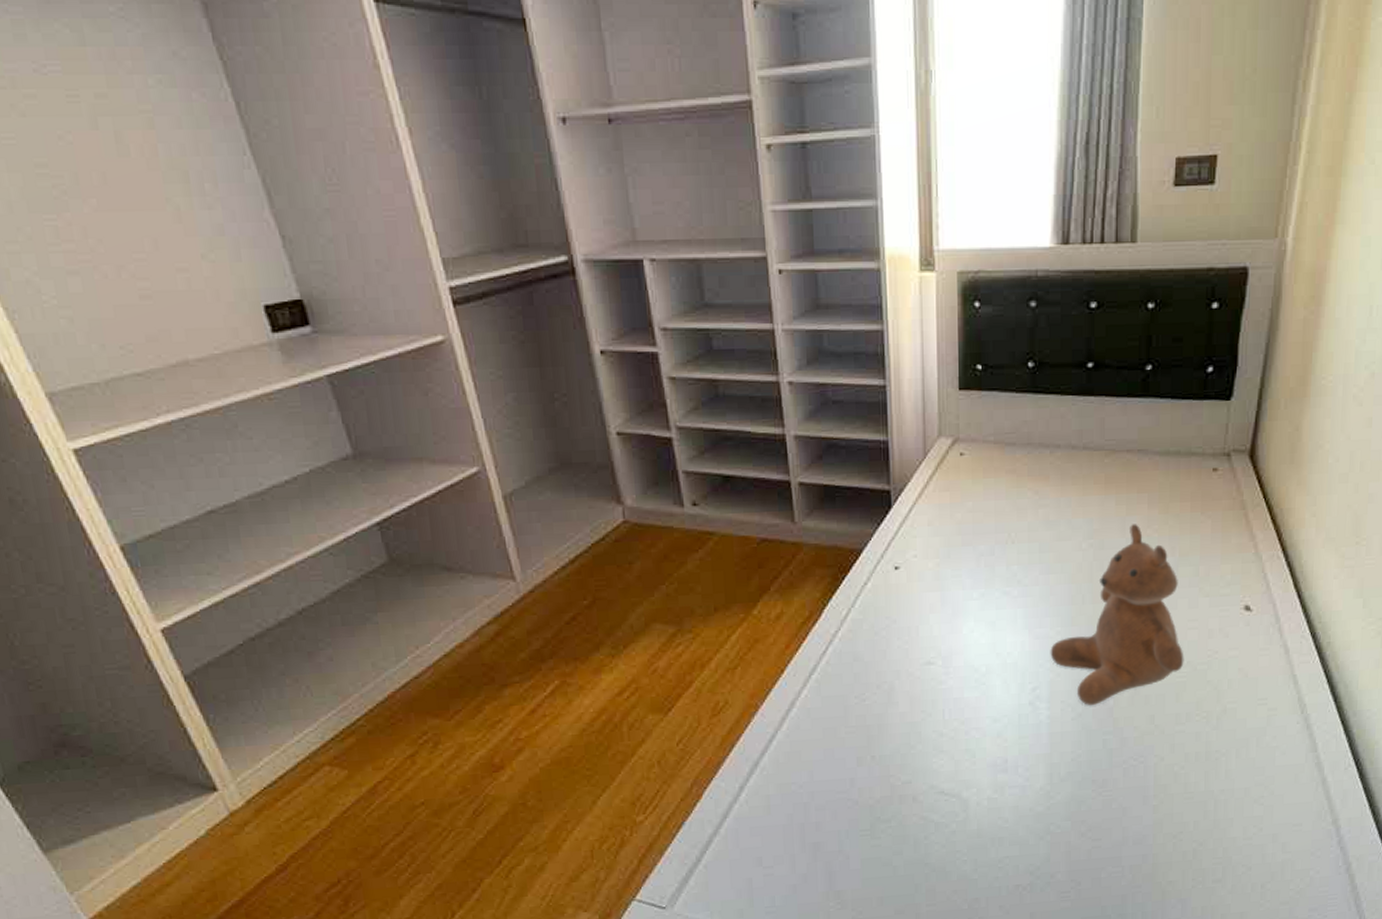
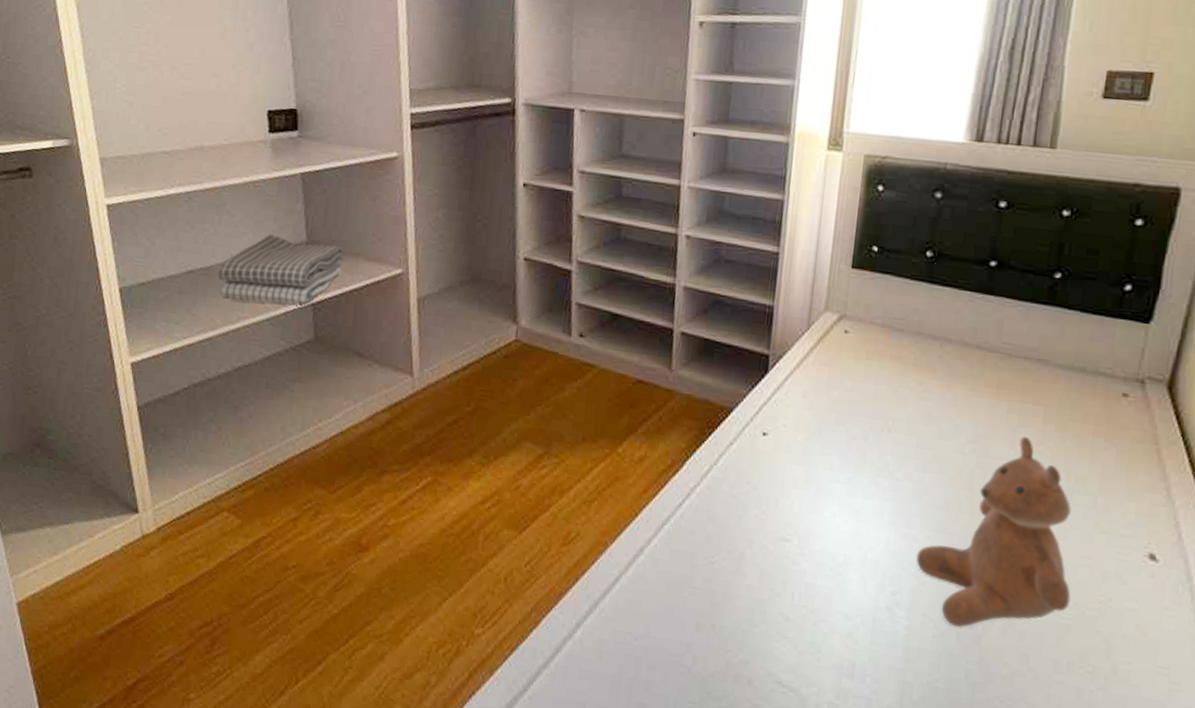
towel: none [247,452,405,537] -> present [218,234,344,305]

